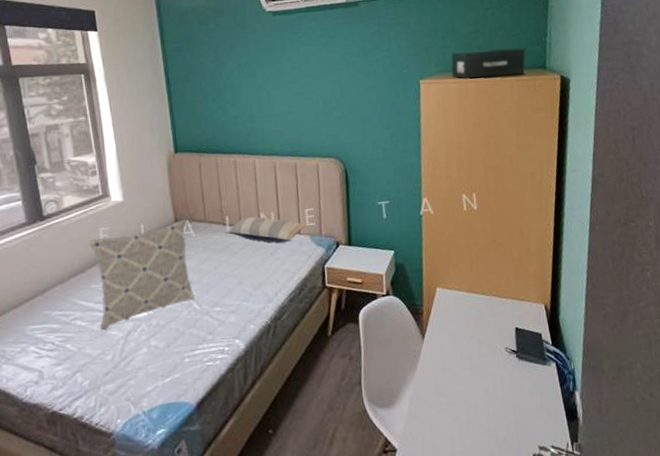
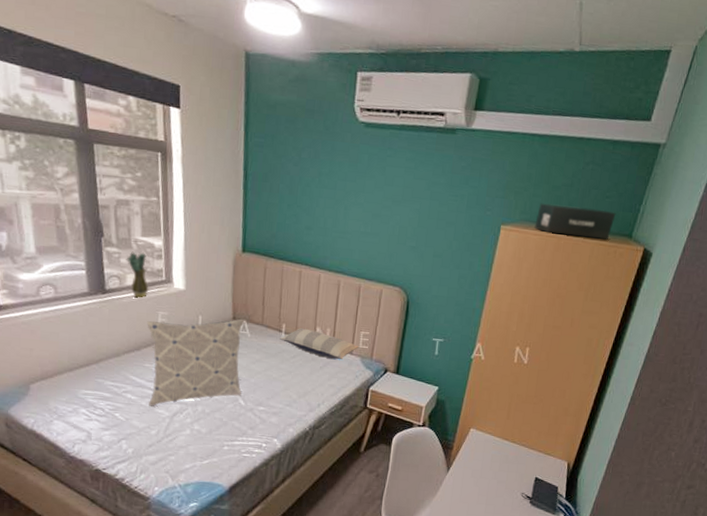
vase: none [61,172,87,219] -> present [126,251,149,298]

